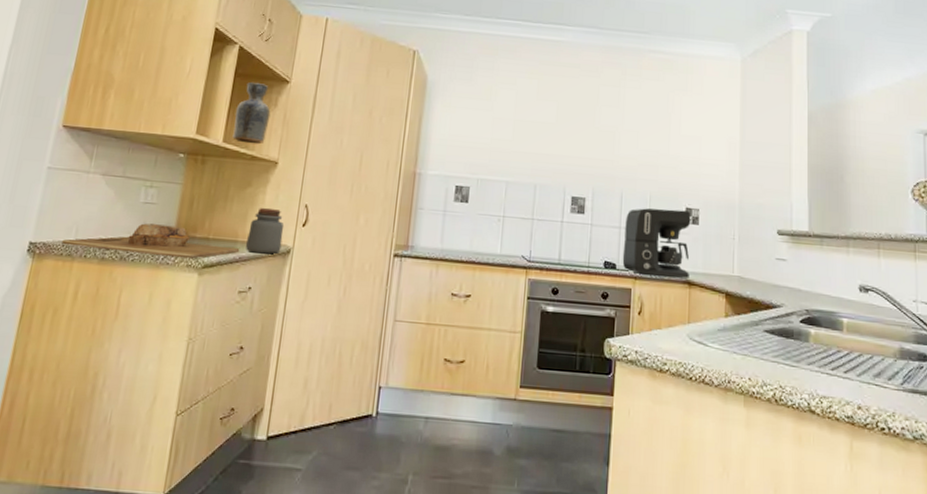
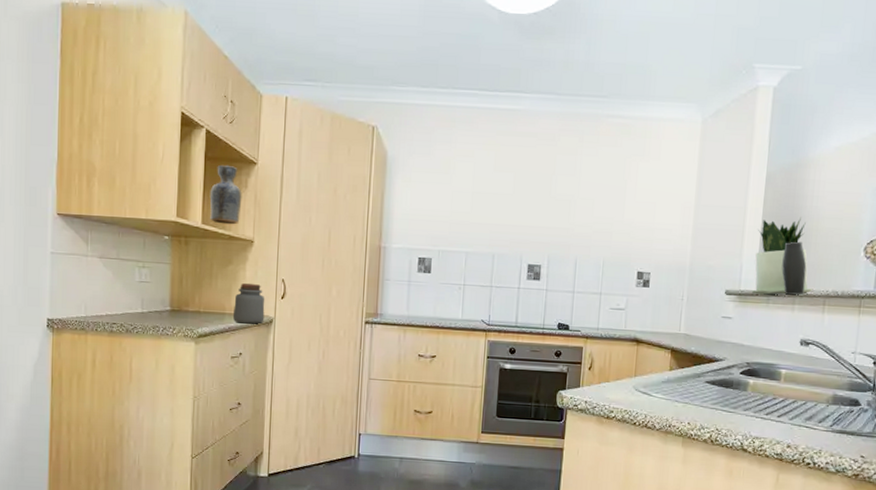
cutting board: present [62,223,240,259] -> none [75,300,228,330]
coffee maker: present [622,208,691,278] -> none [575,273,642,337]
planter: none [803,156,866,237] -> present [751,217,814,295]
vase: none [832,181,857,238] -> present [781,241,807,295]

